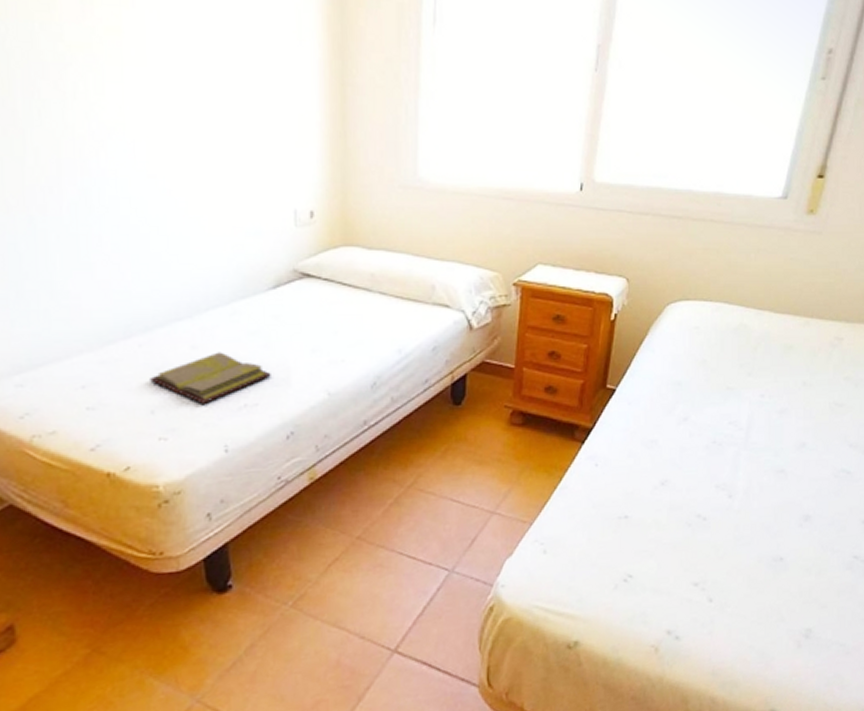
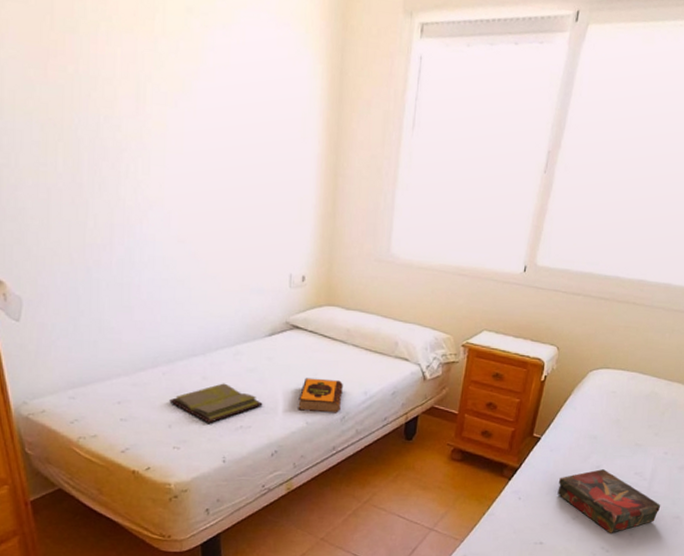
hardback book: none [316,337,371,380] -> present [298,377,343,413]
book: none [640,421,762,498] -> present [557,469,661,533]

